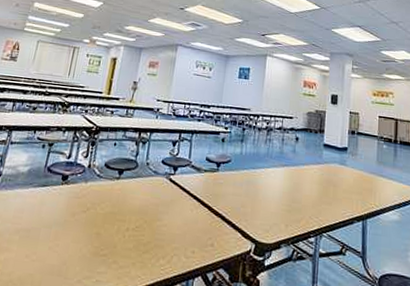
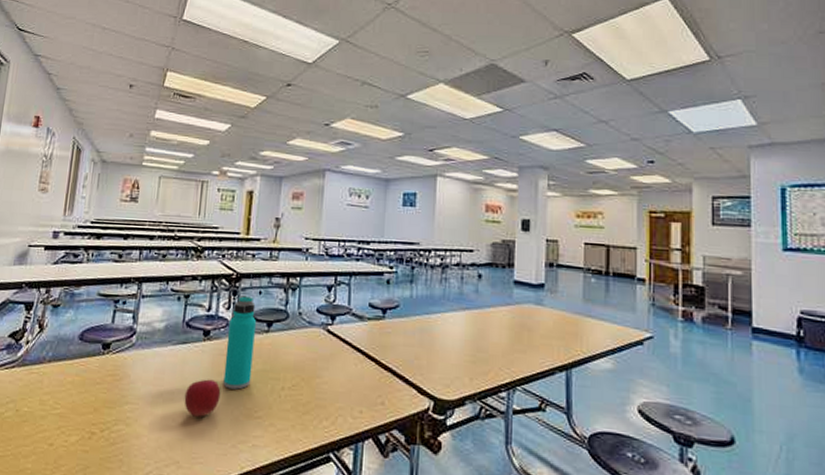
apple: none [38,219,73,254] -> present [184,379,221,417]
water bottle: none [75,145,110,230] -> present [223,295,256,390]

